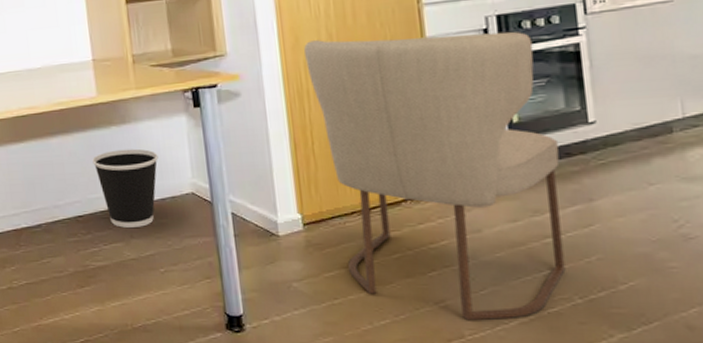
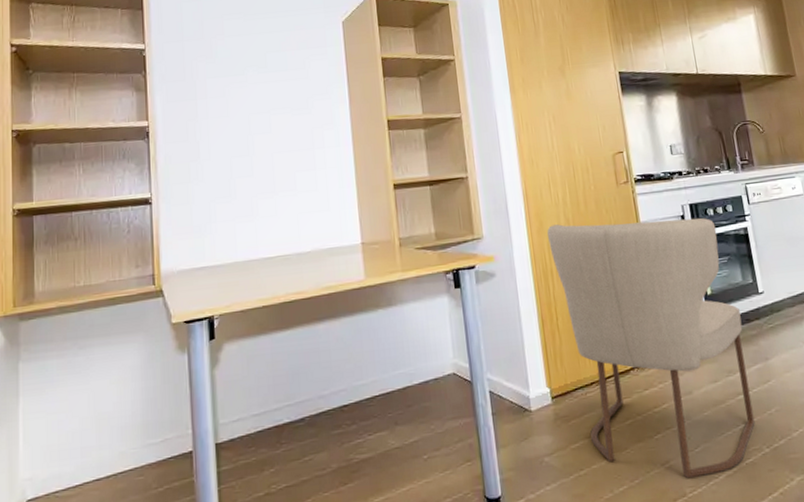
wastebasket: present [92,148,159,228] -> none [359,331,423,415]

